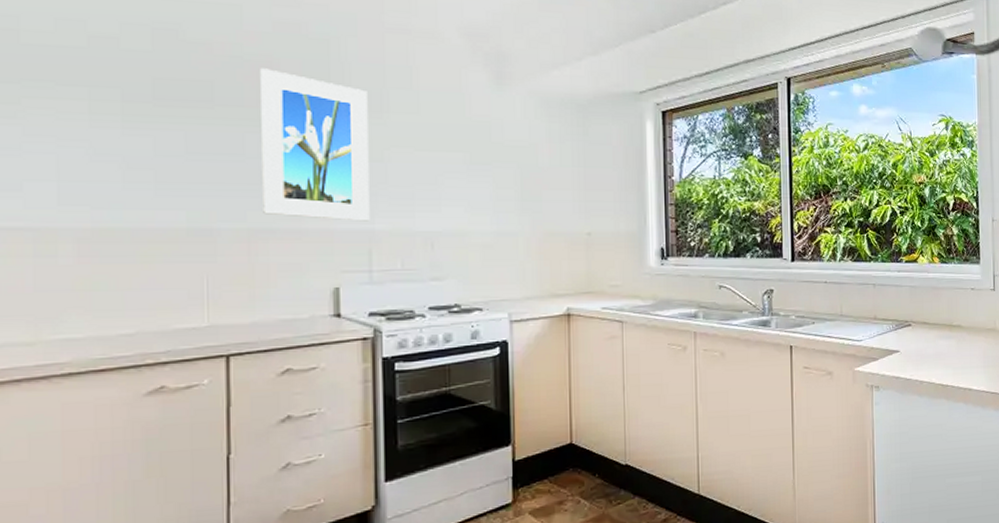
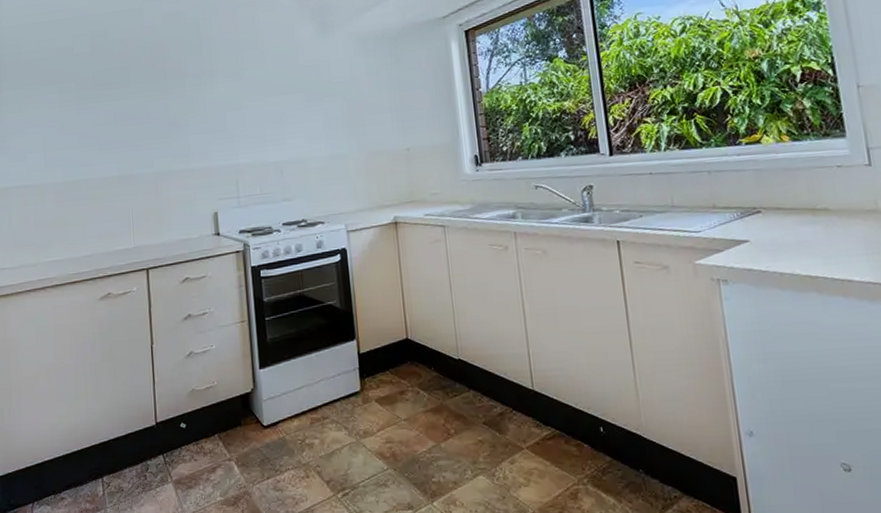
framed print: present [260,68,370,222] -> none [156,51,235,160]

